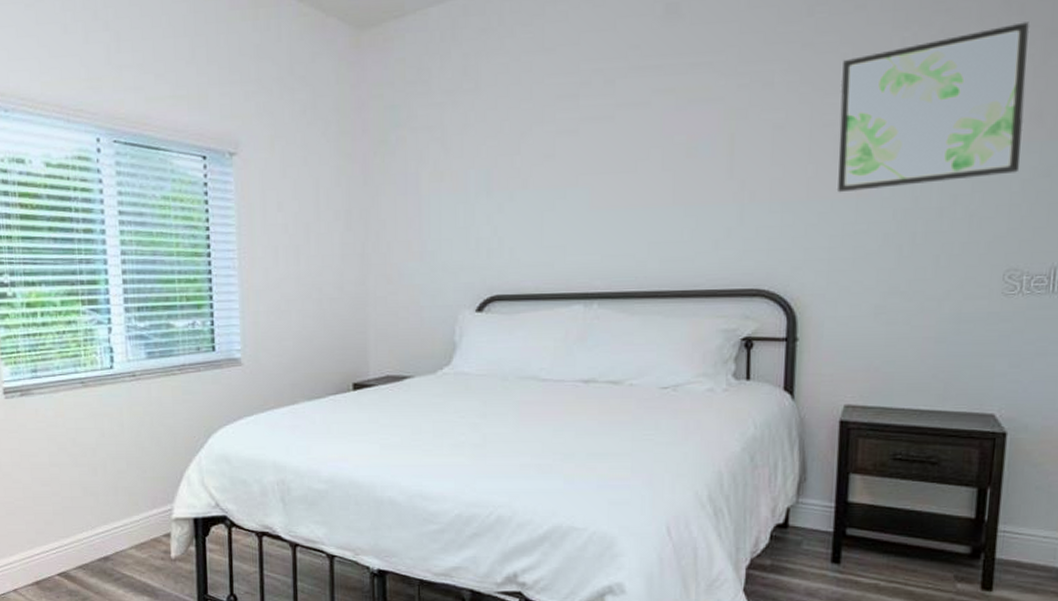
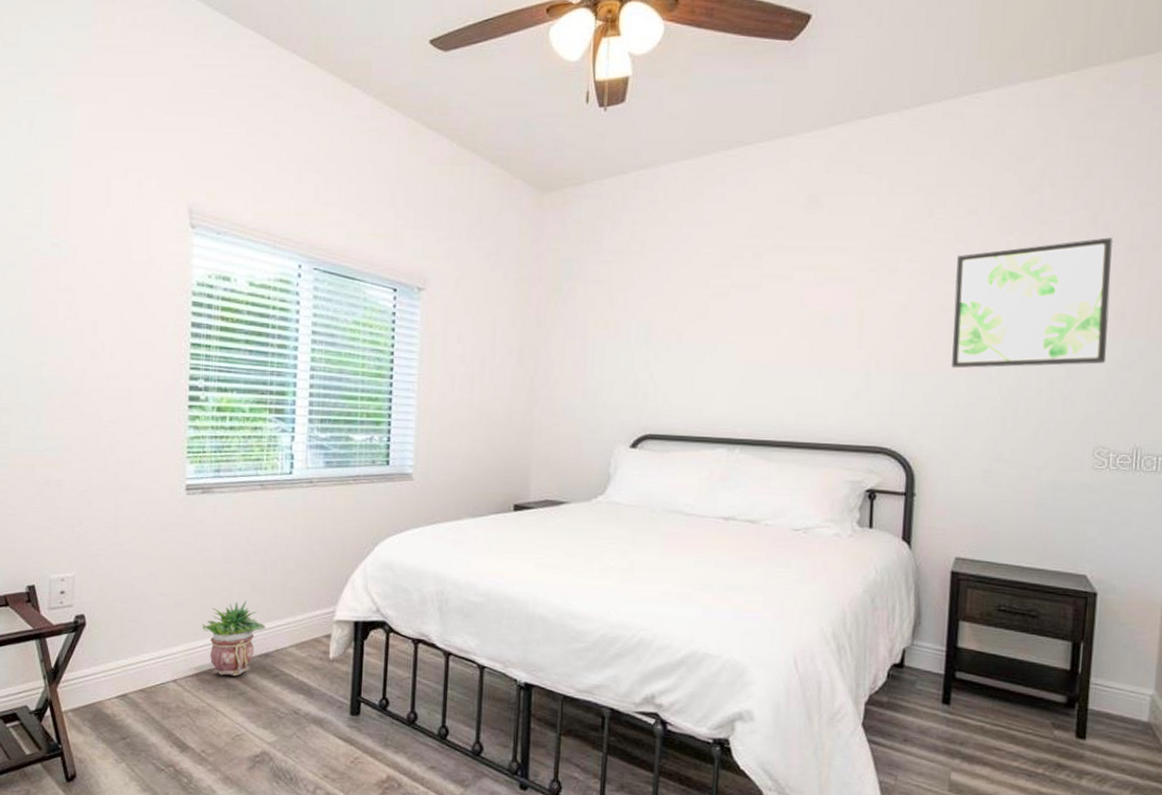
potted plant: none [36,504,103,582] -> present [202,600,266,677]

